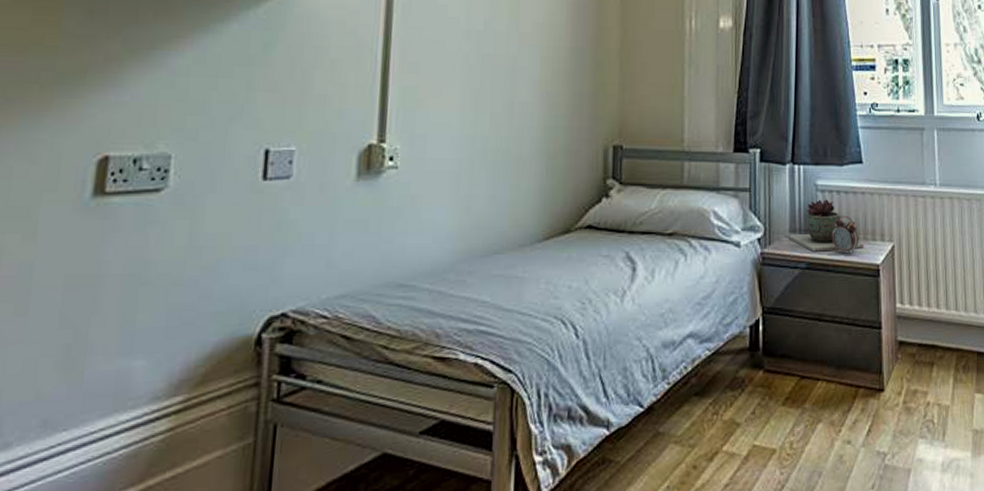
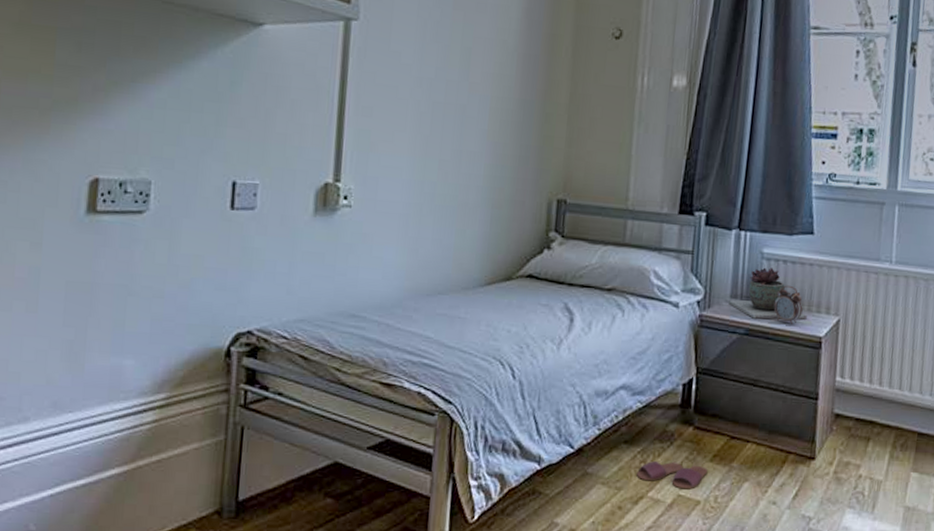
slippers: none [710,410,781,439] -> present [637,460,708,490]

